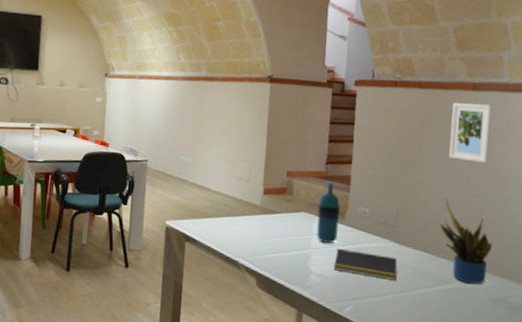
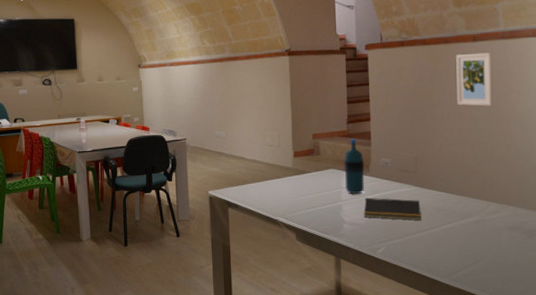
potted plant: present [439,199,492,284] -> none [455,142,504,215]

